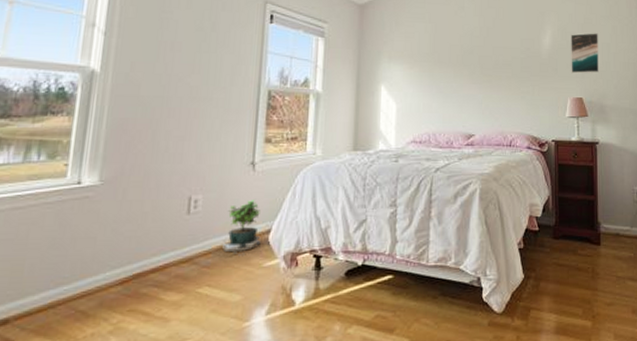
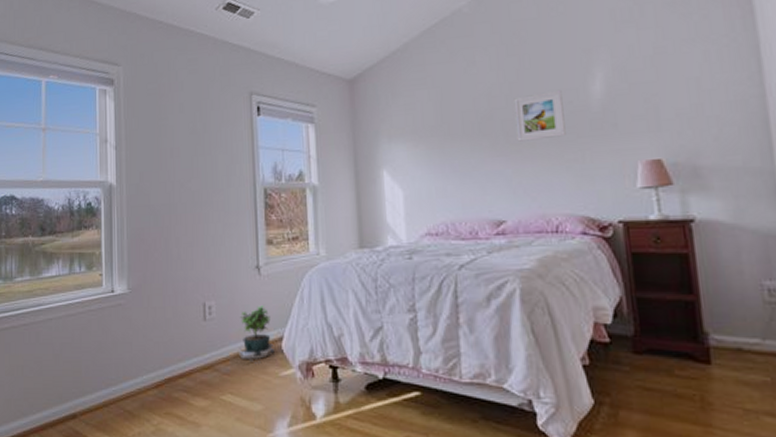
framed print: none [489,38,523,75] -> present [513,89,566,142]
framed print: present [571,33,599,74] -> none [634,65,685,127]

